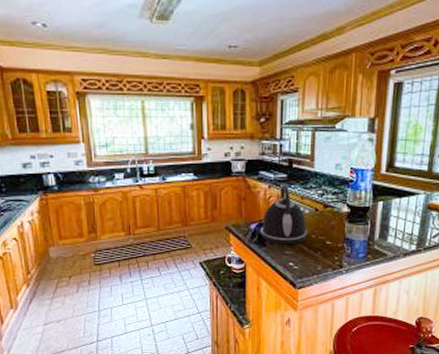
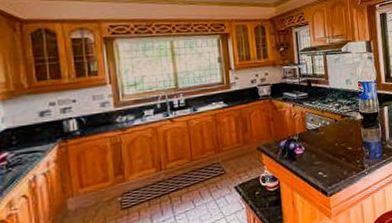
kettle: present [261,183,307,245] -> none [290,100,331,157]

